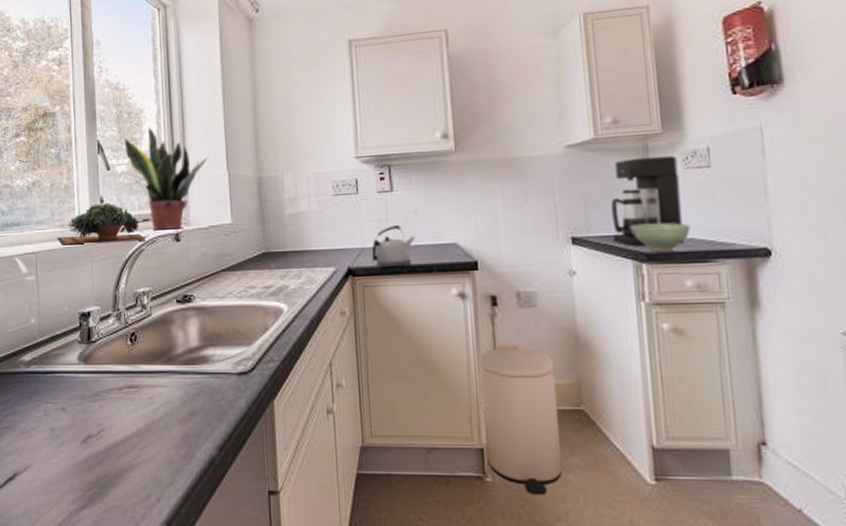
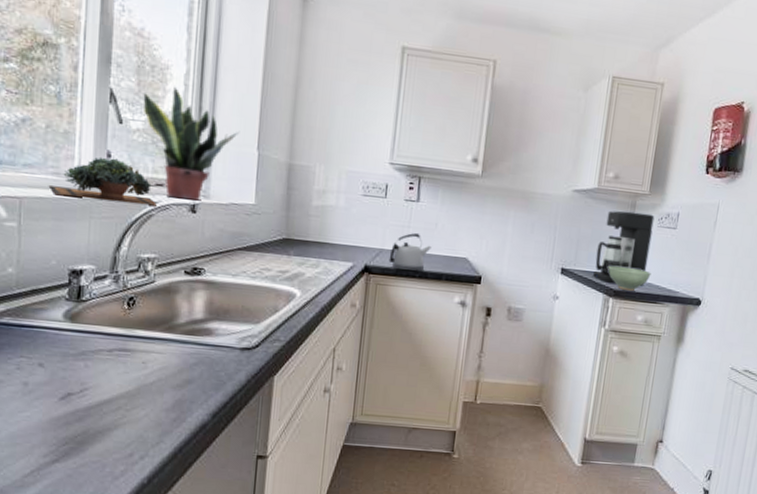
pedal bin: present [480,343,563,496] -> none [457,348,526,471]

